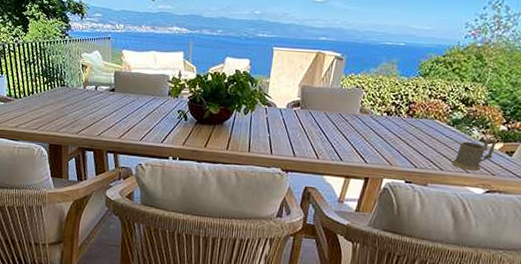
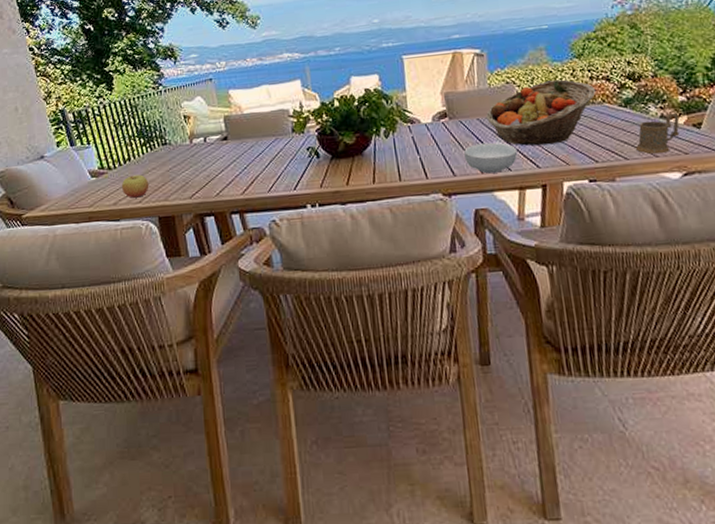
apple: none [23,106,46,125] -> present [121,174,149,198]
cereal bowl: none [306,133,352,161] -> present [464,142,518,174]
fruit basket: none [332,91,432,146] -> present [485,79,596,146]

